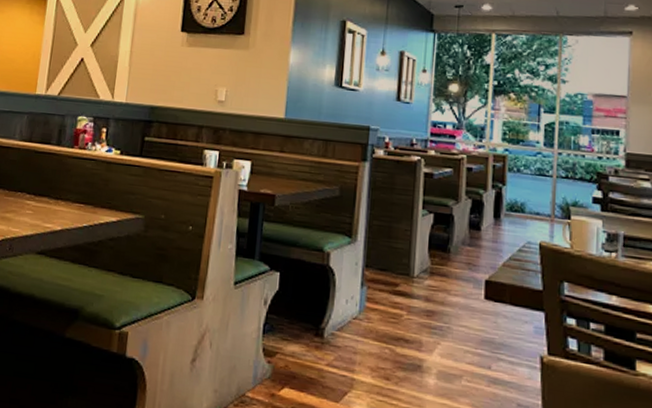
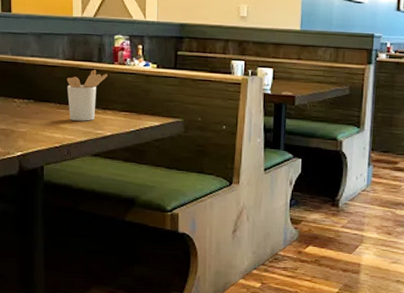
utensil holder: none [17,152,65,212] -> present [67,69,108,121]

